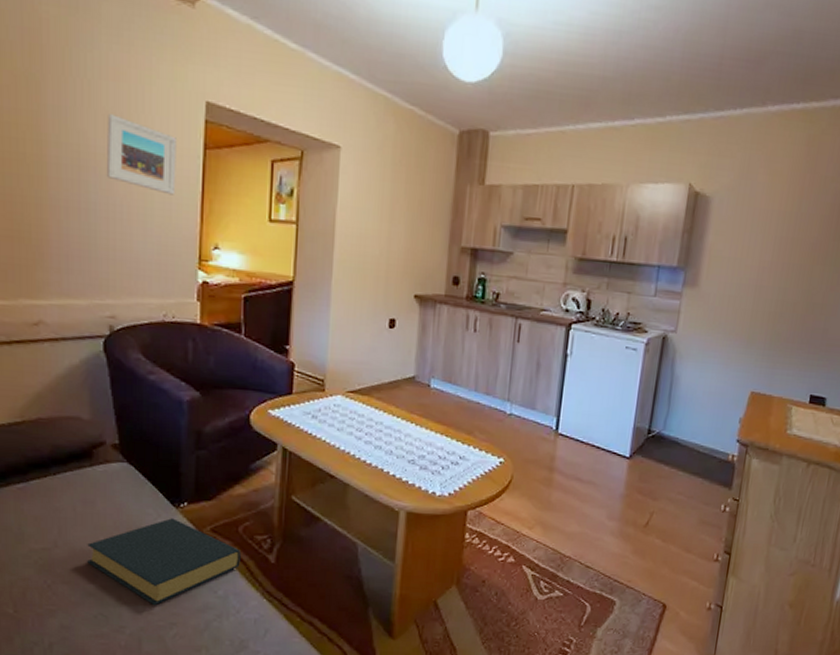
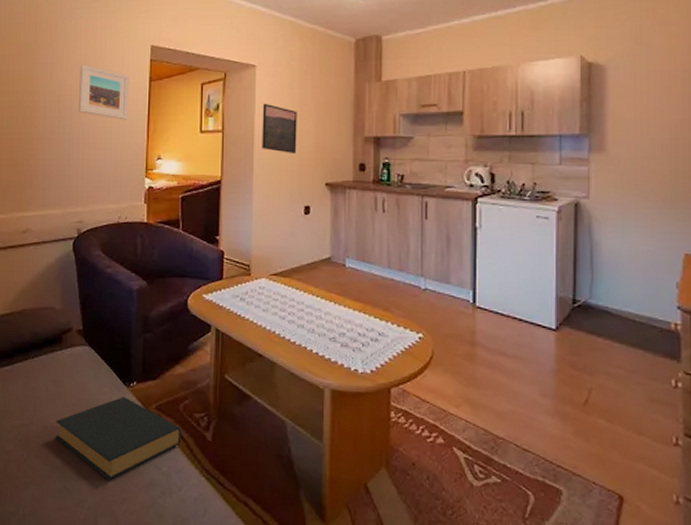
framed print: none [344,194,387,258] -> present [262,103,297,153]

